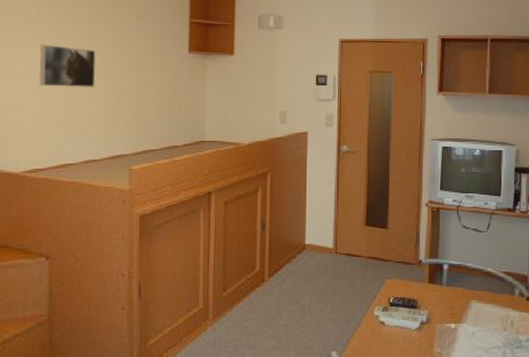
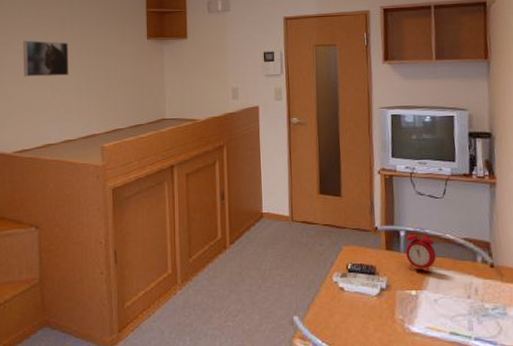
alarm clock: none [448,261,477,307] -> present [406,228,436,273]

